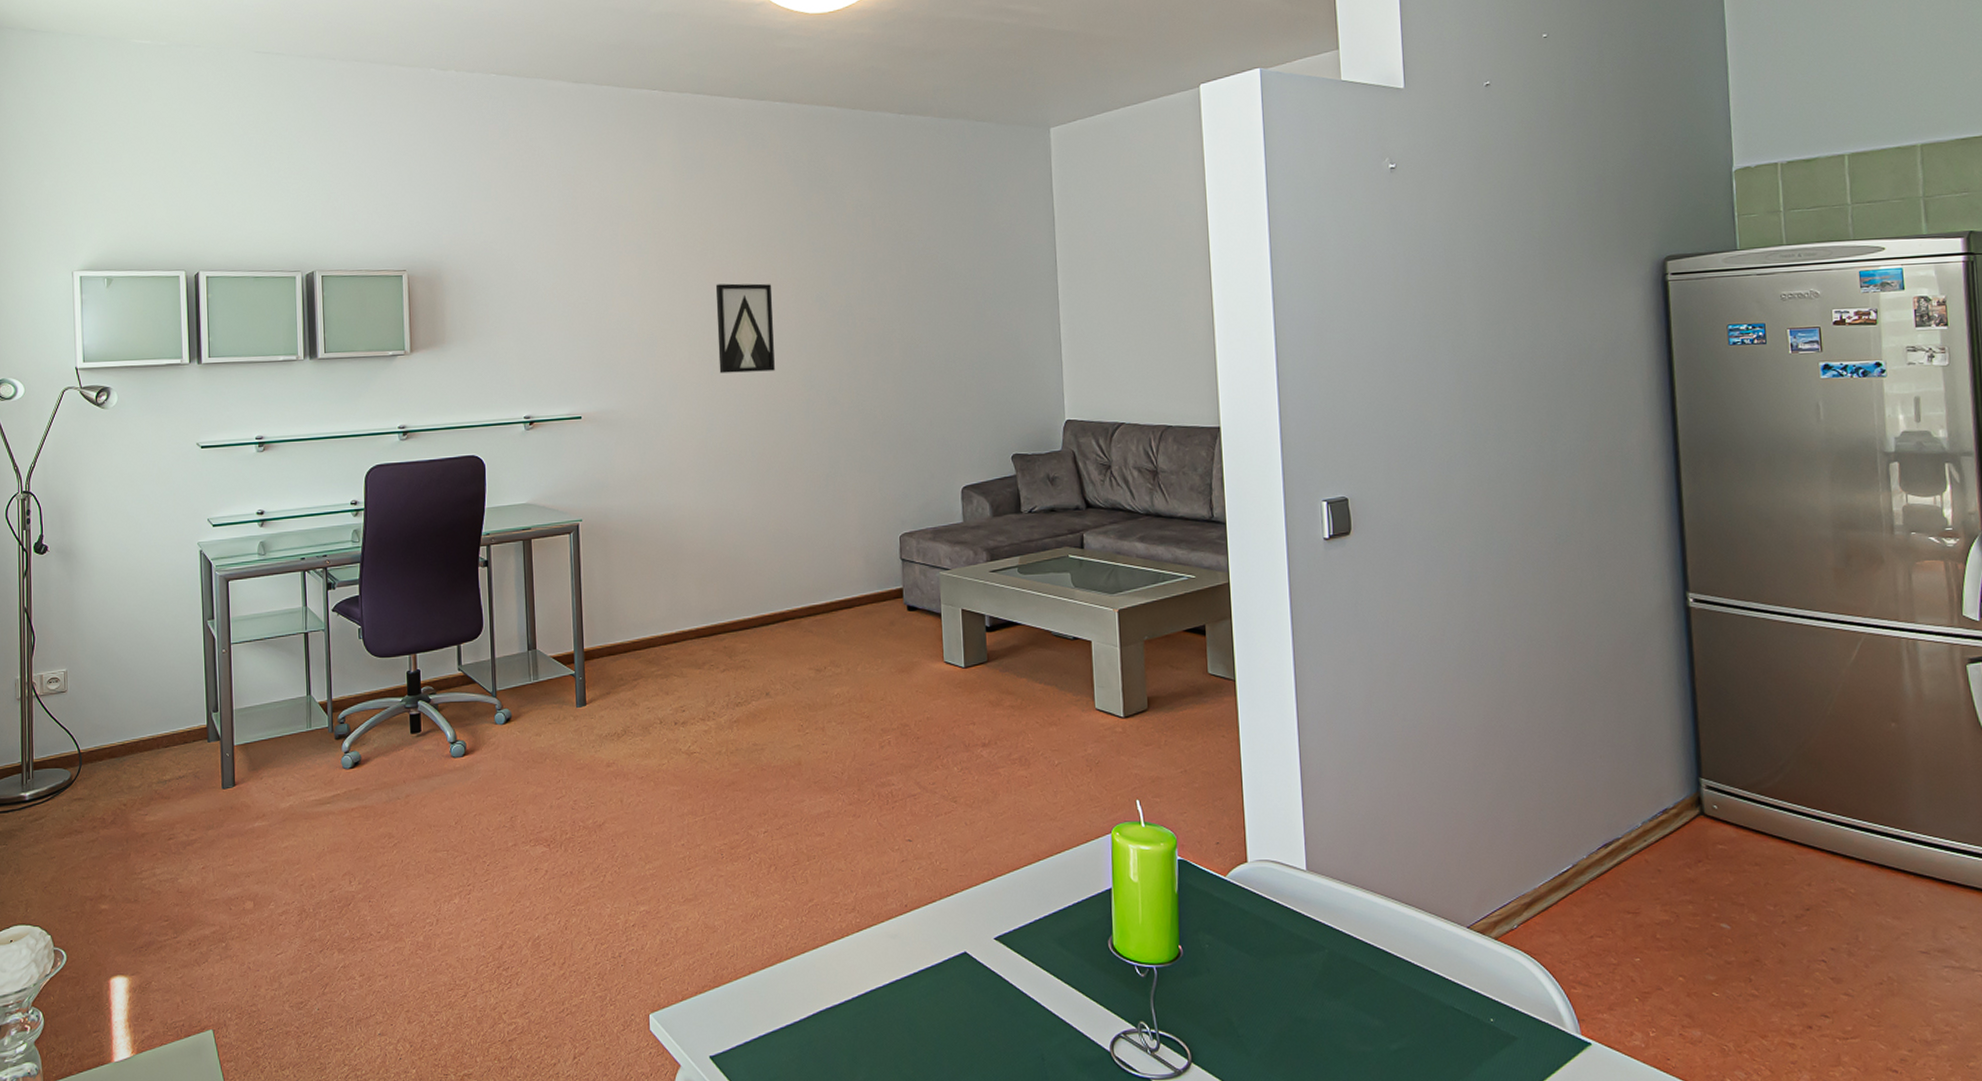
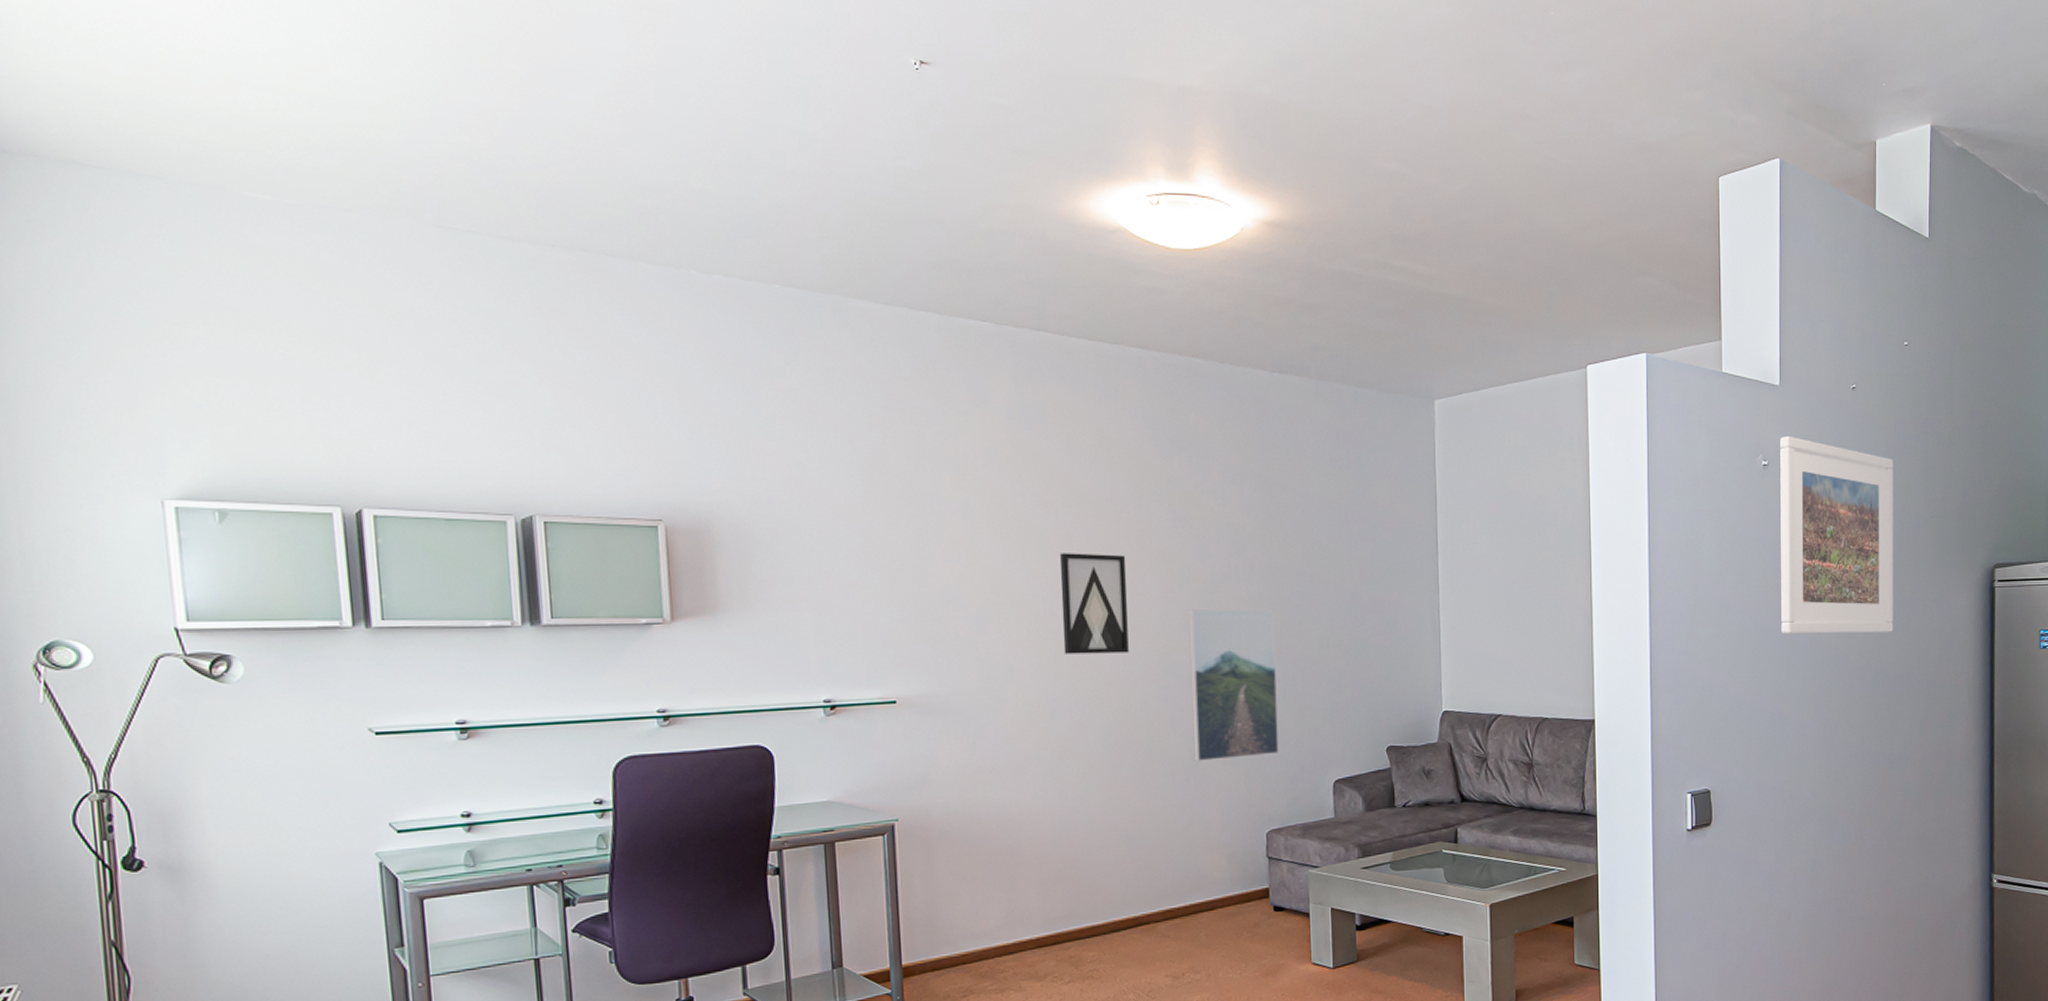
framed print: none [826,328,910,470] -> present [1188,608,1279,762]
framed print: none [1408,137,1548,337] -> present [1780,435,1893,634]

